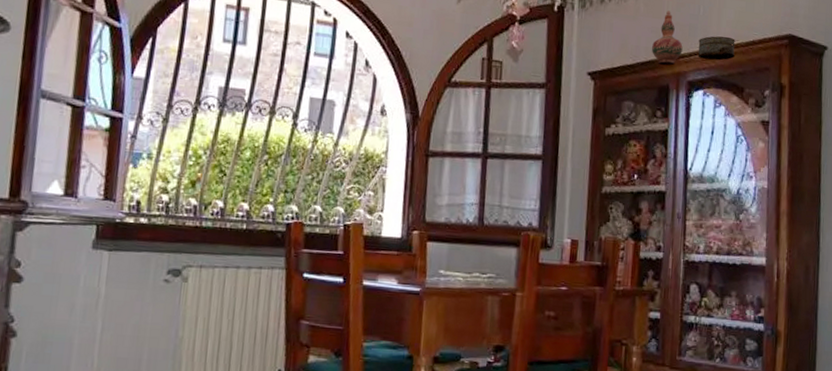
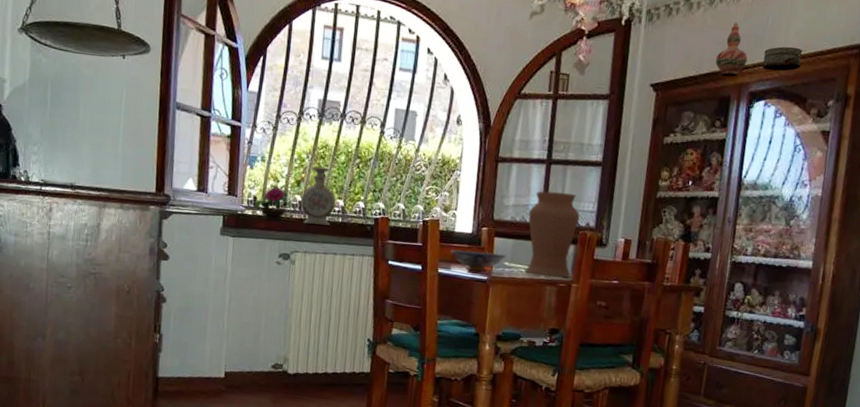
potted flower: none [135,189,191,232] -> present [252,187,297,222]
decorative bottle: none [195,164,240,234] -> present [300,166,336,226]
bowl: none [376,257,442,282] -> present [450,249,507,271]
decorative vase: none [463,187,521,286] -> present [524,191,580,278]

